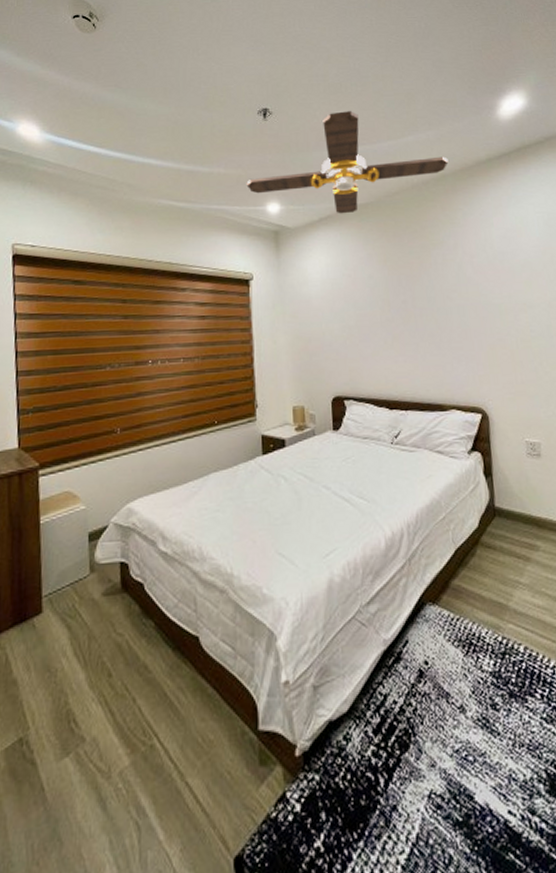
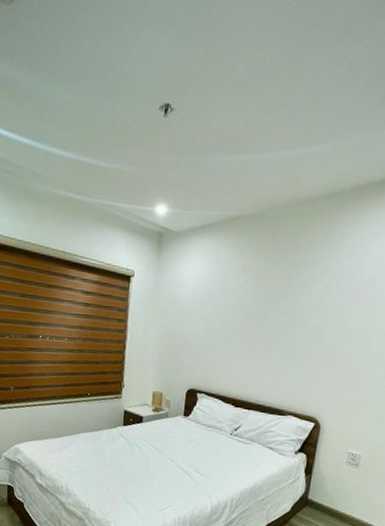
ceiling fan: present [246,111,449,214] -> none [139,113,340,224]

